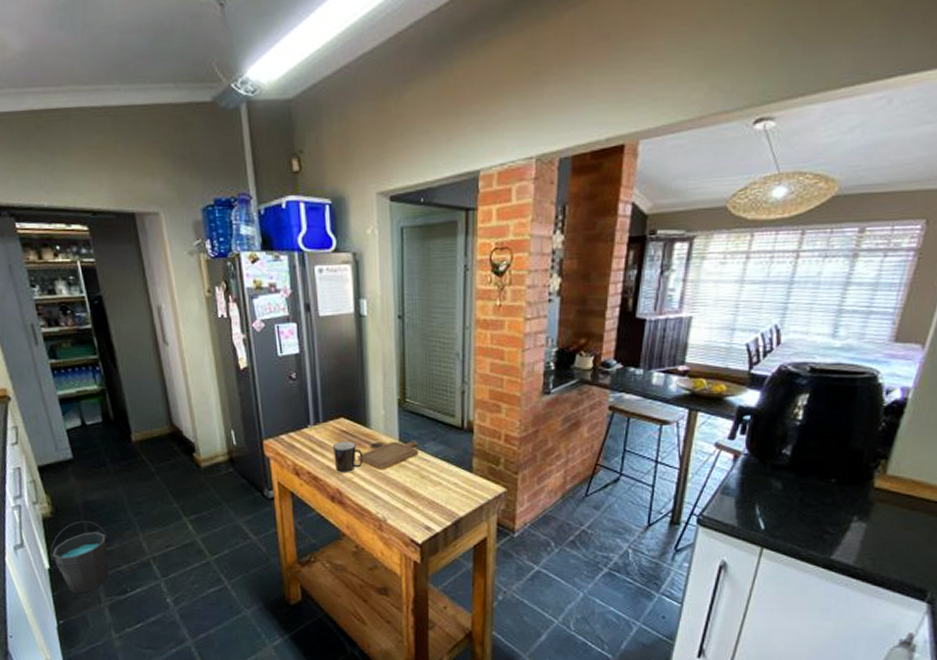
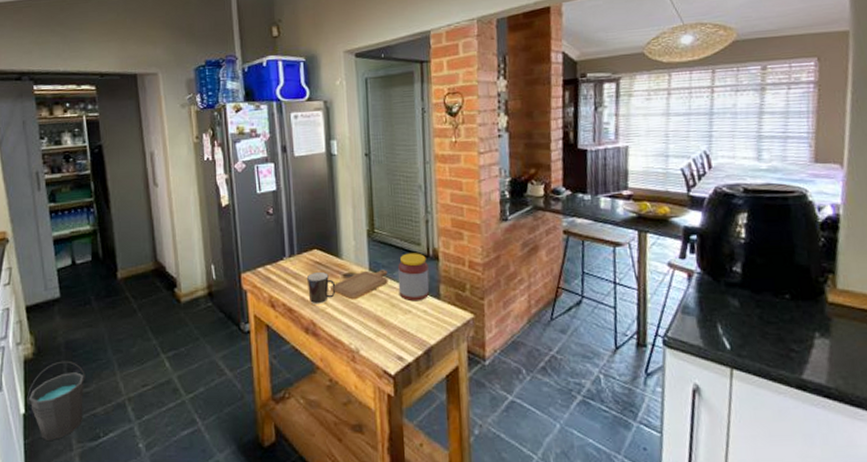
jar: none [429,425,462,474] -> present [397,253,430,302]

